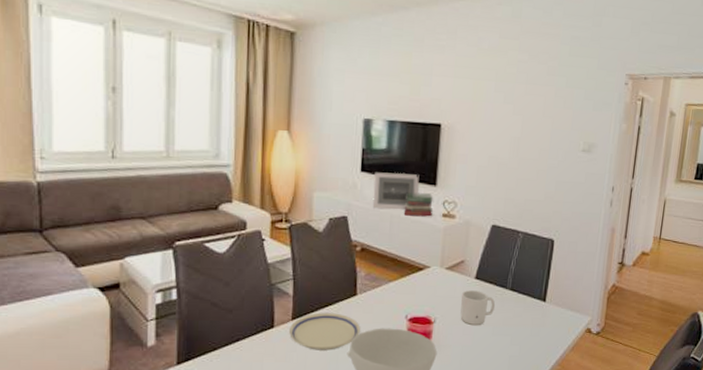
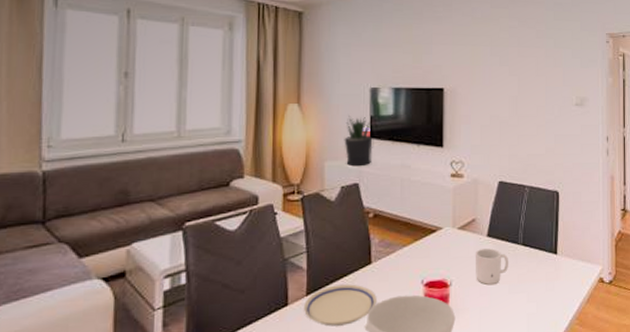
planter: none [334,147,363,200] -> present [344,116,372,167]
picture frame: present [372,172,420,210] -> none [383,137,426,174]
books: present [404,192,433,217] -> none [413,155,441,179]

